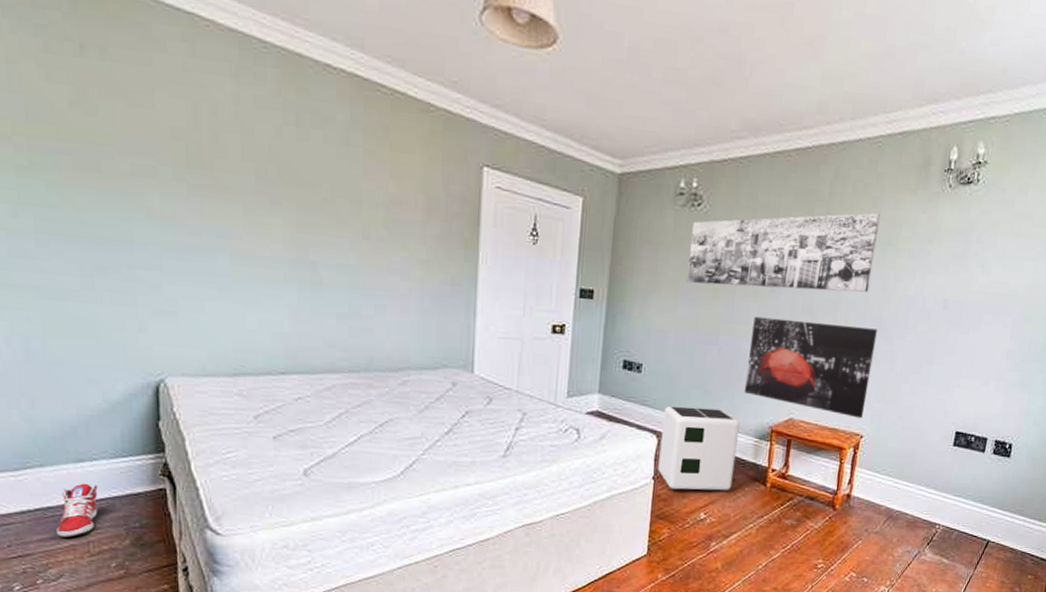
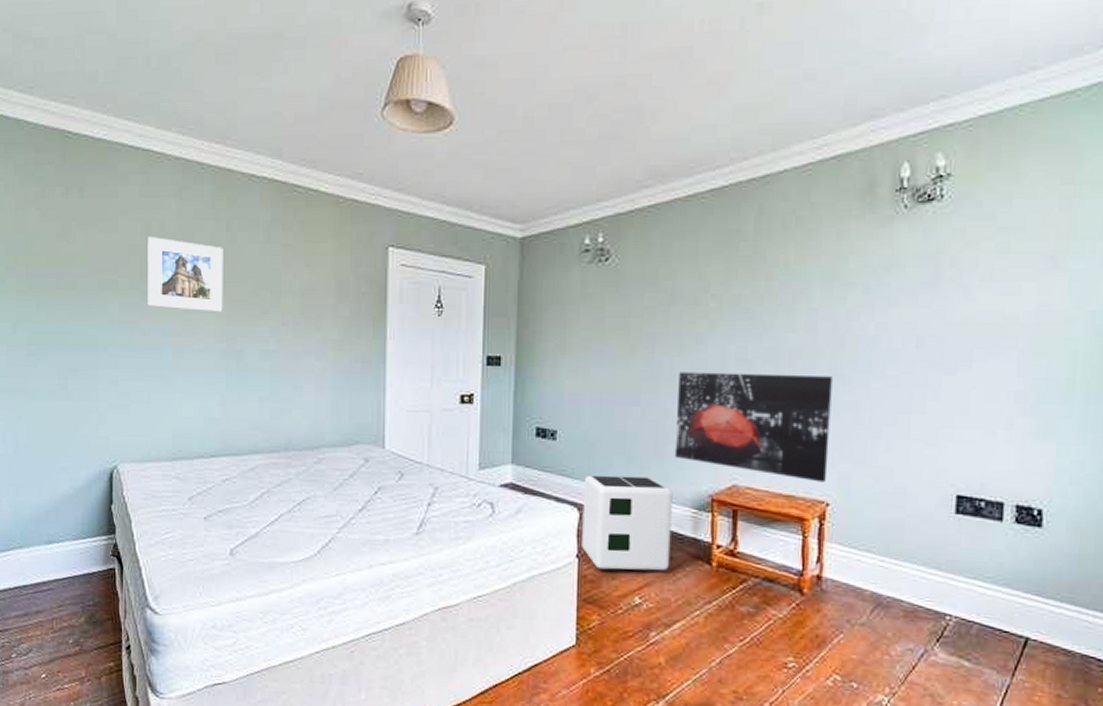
sneaker: present [57,483,98,538] -> none [29,563,62,614]
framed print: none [195,120,293,218] -> present [147,237,223,313]
wall art: present [687,212,881,293] -> none [599,247,820,342]

